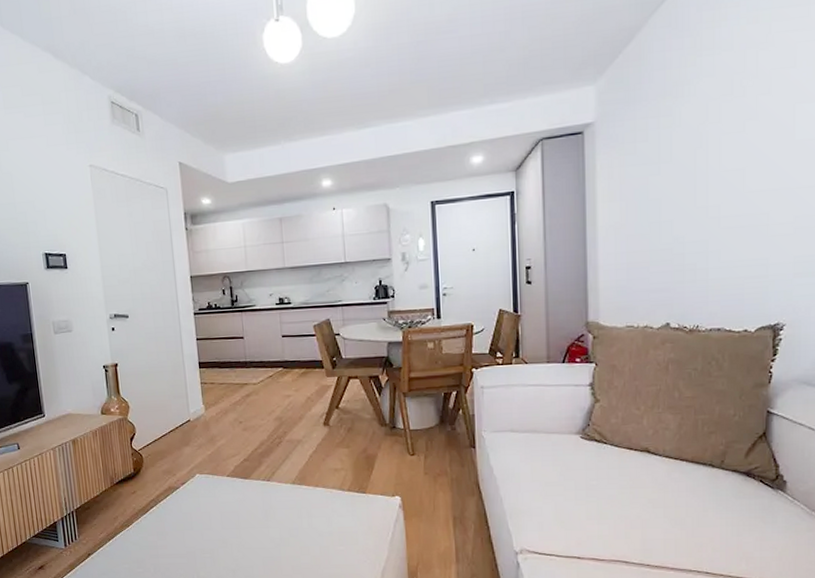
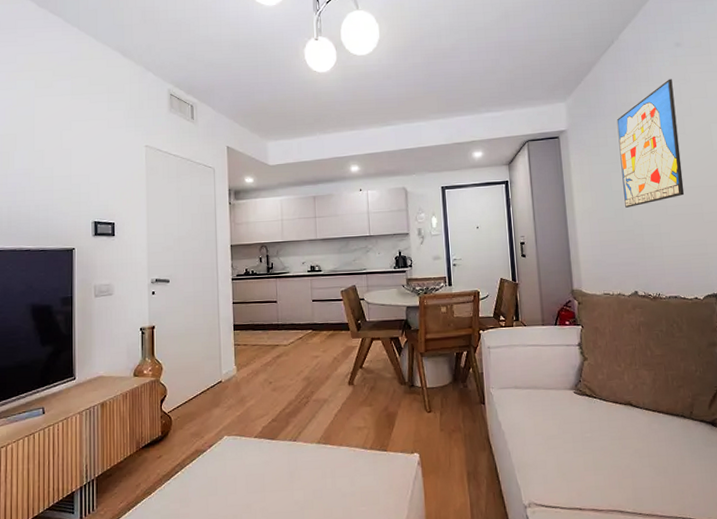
wall art: none [663,43,748,221] -> present [616,79,685,208]

